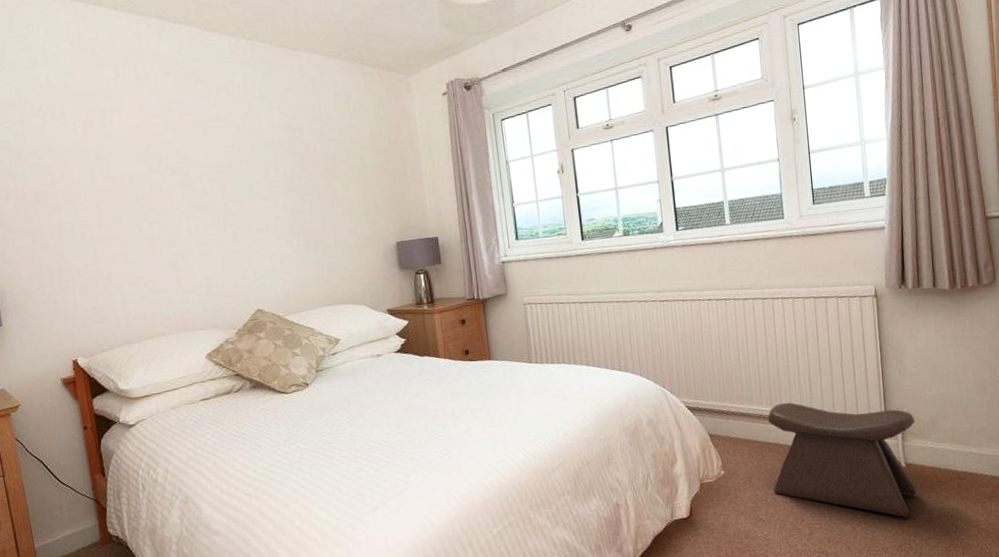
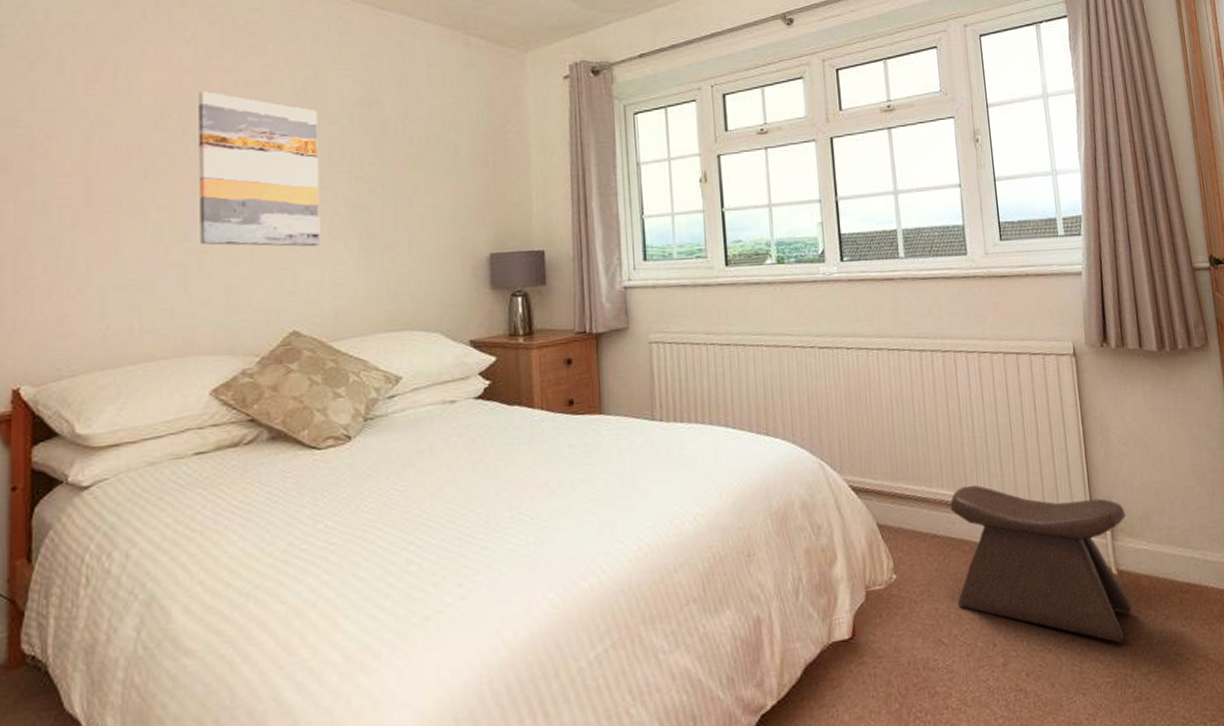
wall art: none [165,129,270,249] -> present [198,91,321,247]

